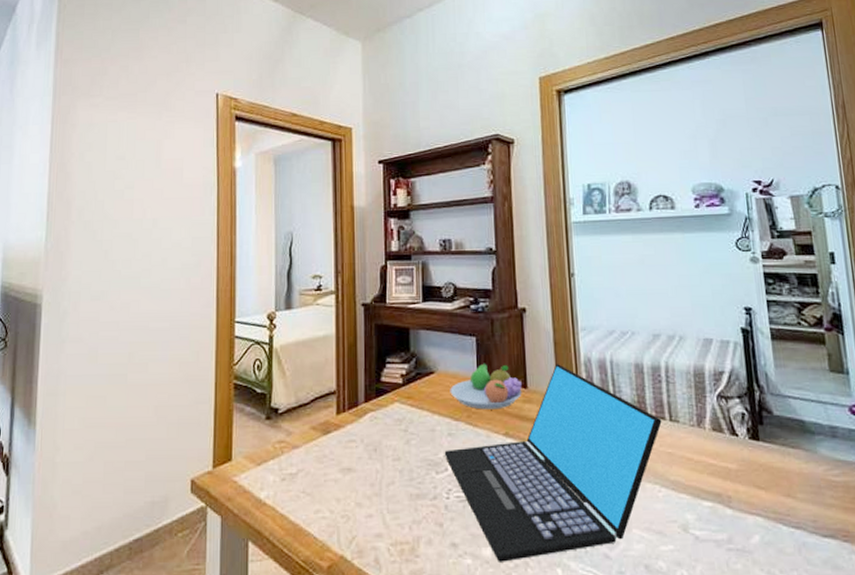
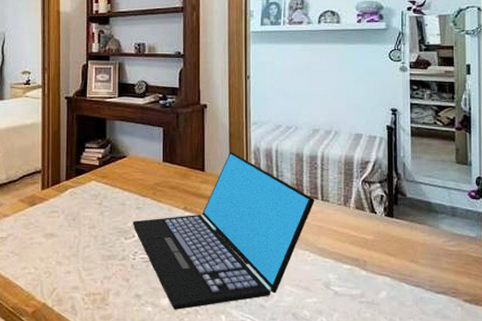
fruit bowl: present [450,363,522,410] -> none [139,150,200,188]

